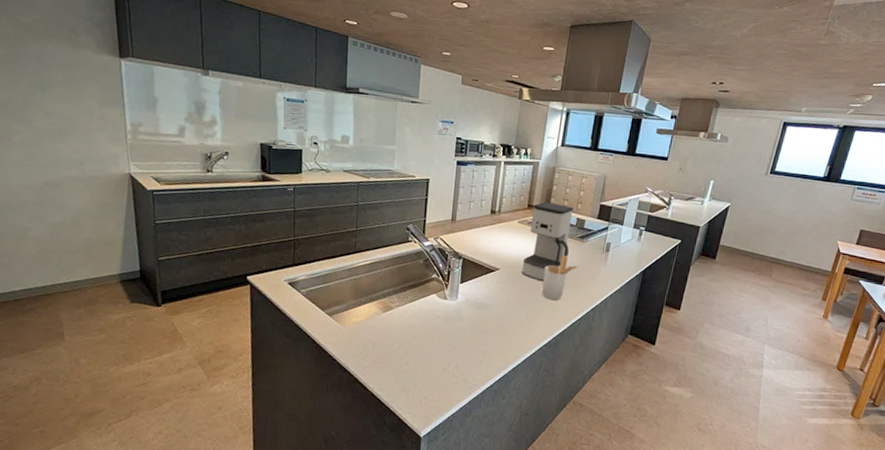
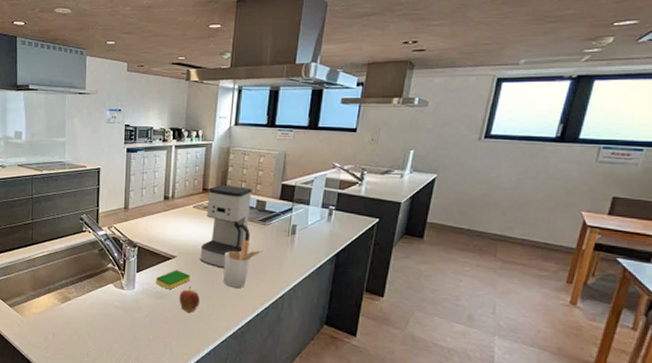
dish sponge: none [478,282,512,301] -> present [156,270,190,290]
fruit: none [500,297,519,323] -> present [179,286,200,313]

